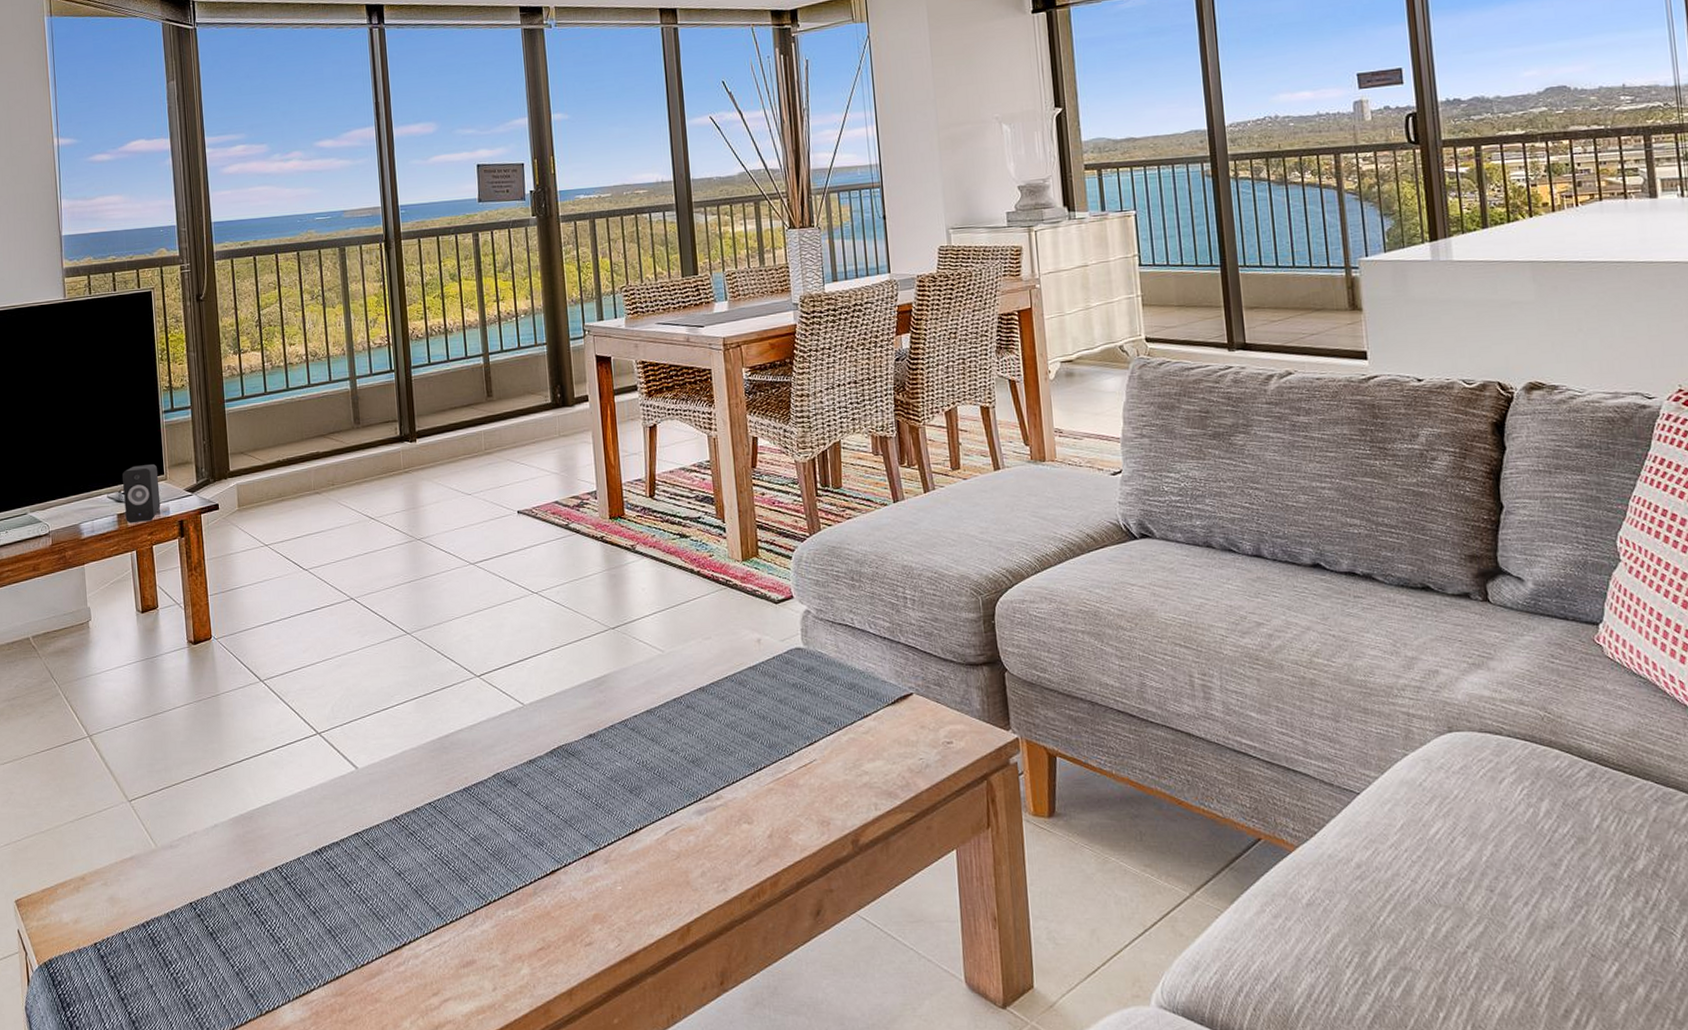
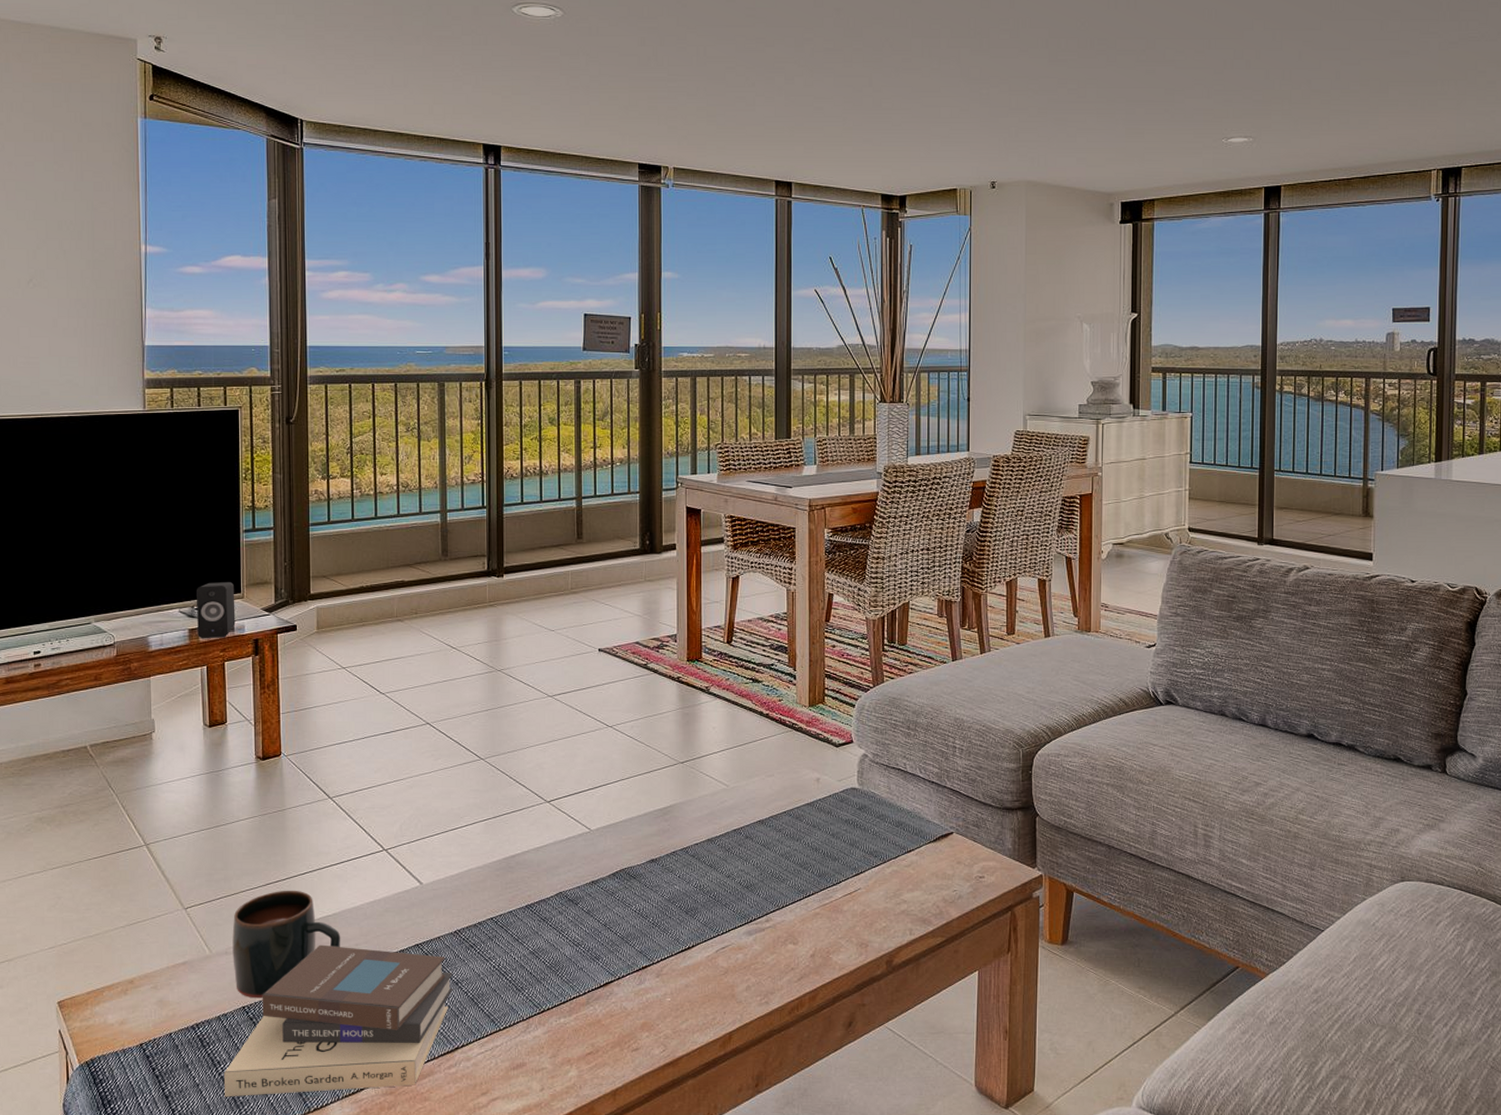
mug: none [175,778,282,894] -> present [232,890,341,999]
books: none [176,835,396,999] -> present [224,944,453,1097]

